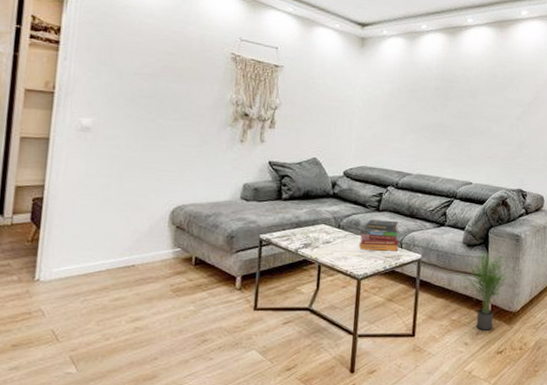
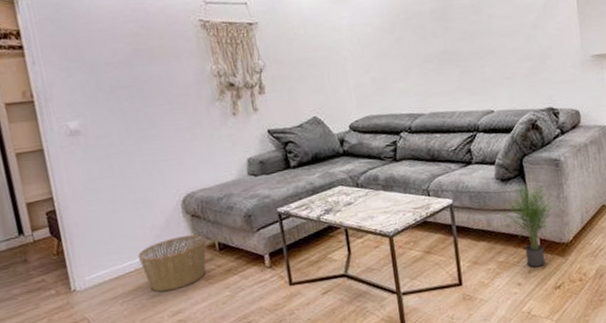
basket: none [112,245,185,297] -> present [138,234,207,292]
books: present [359,219,399,251] -> none [382,168,426,206]

